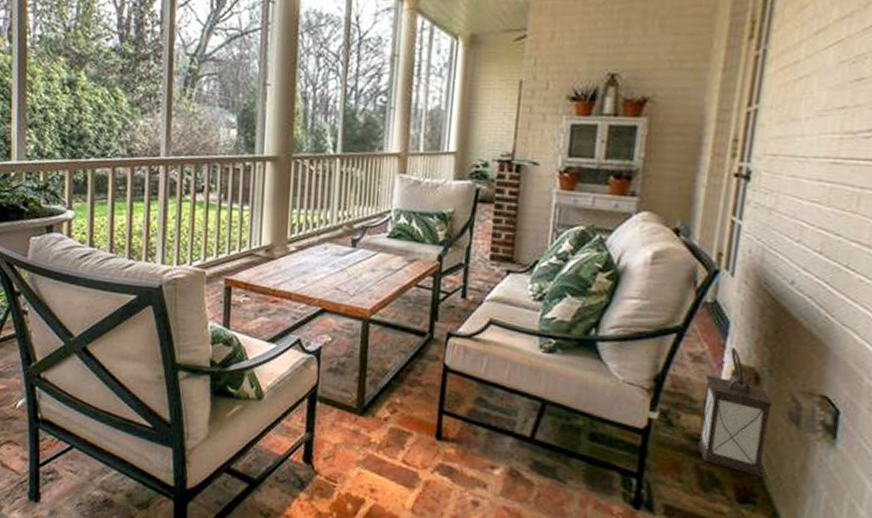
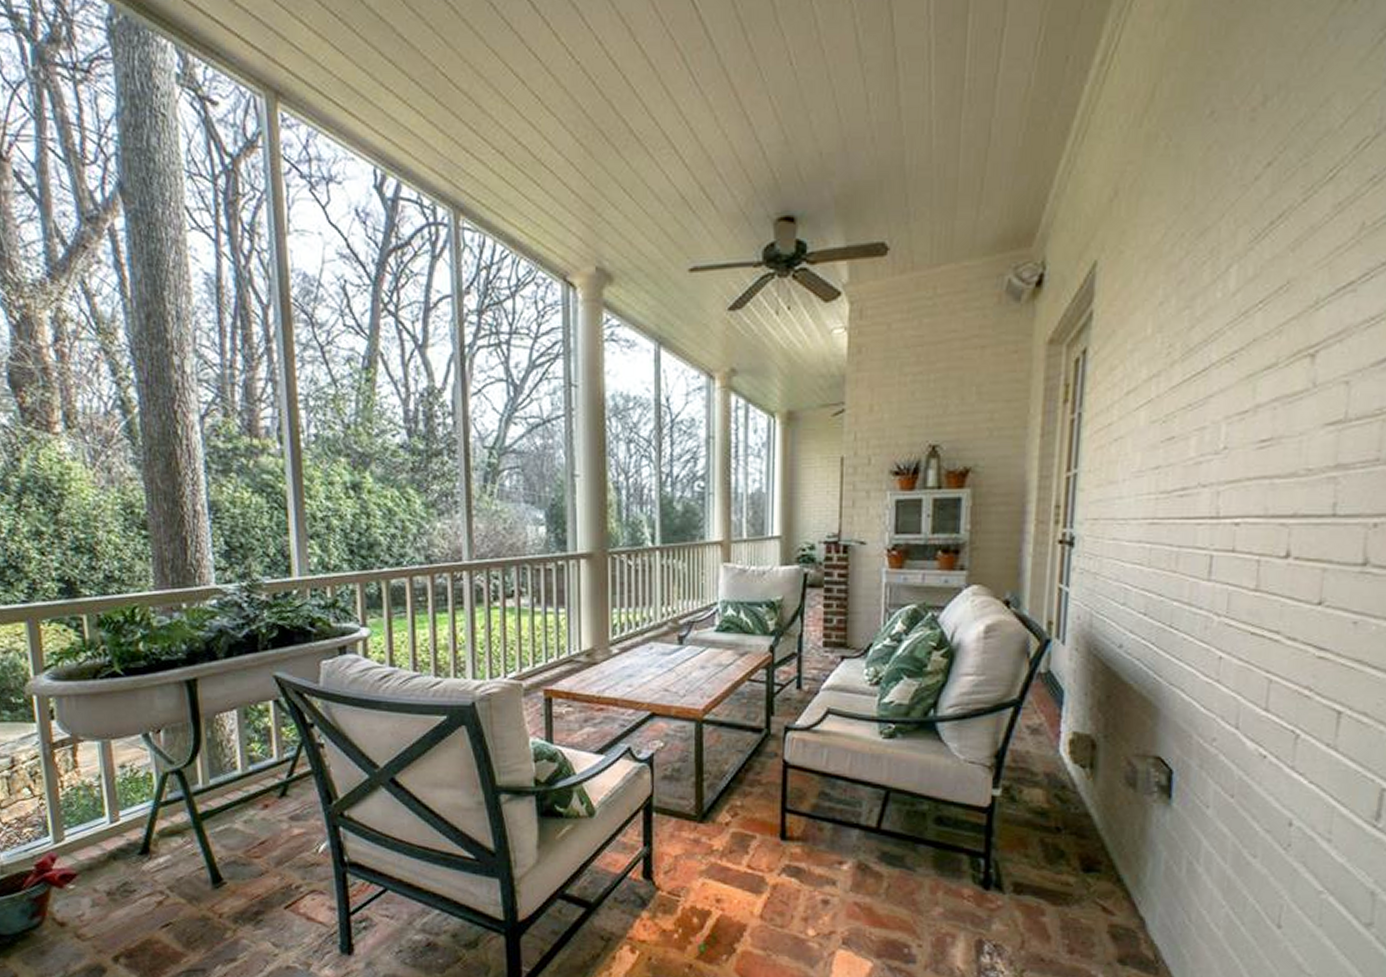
lantern: present [697,346,774,477] -> none [1041,715,1111,844]

